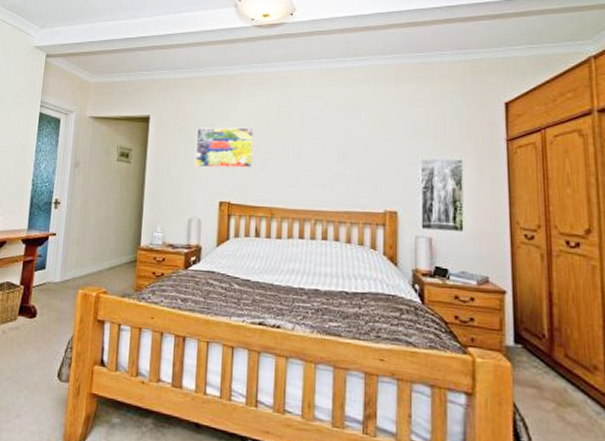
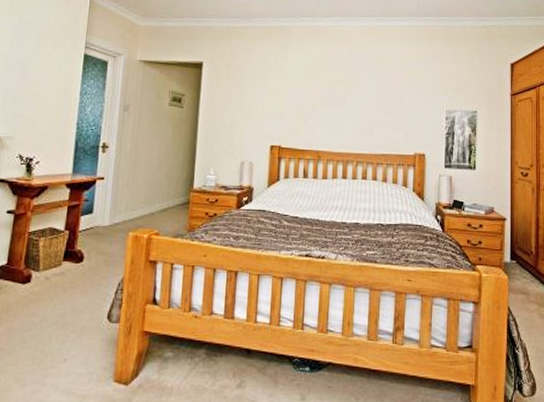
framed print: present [194,127,254,169] -> none [247,75,304,115]

